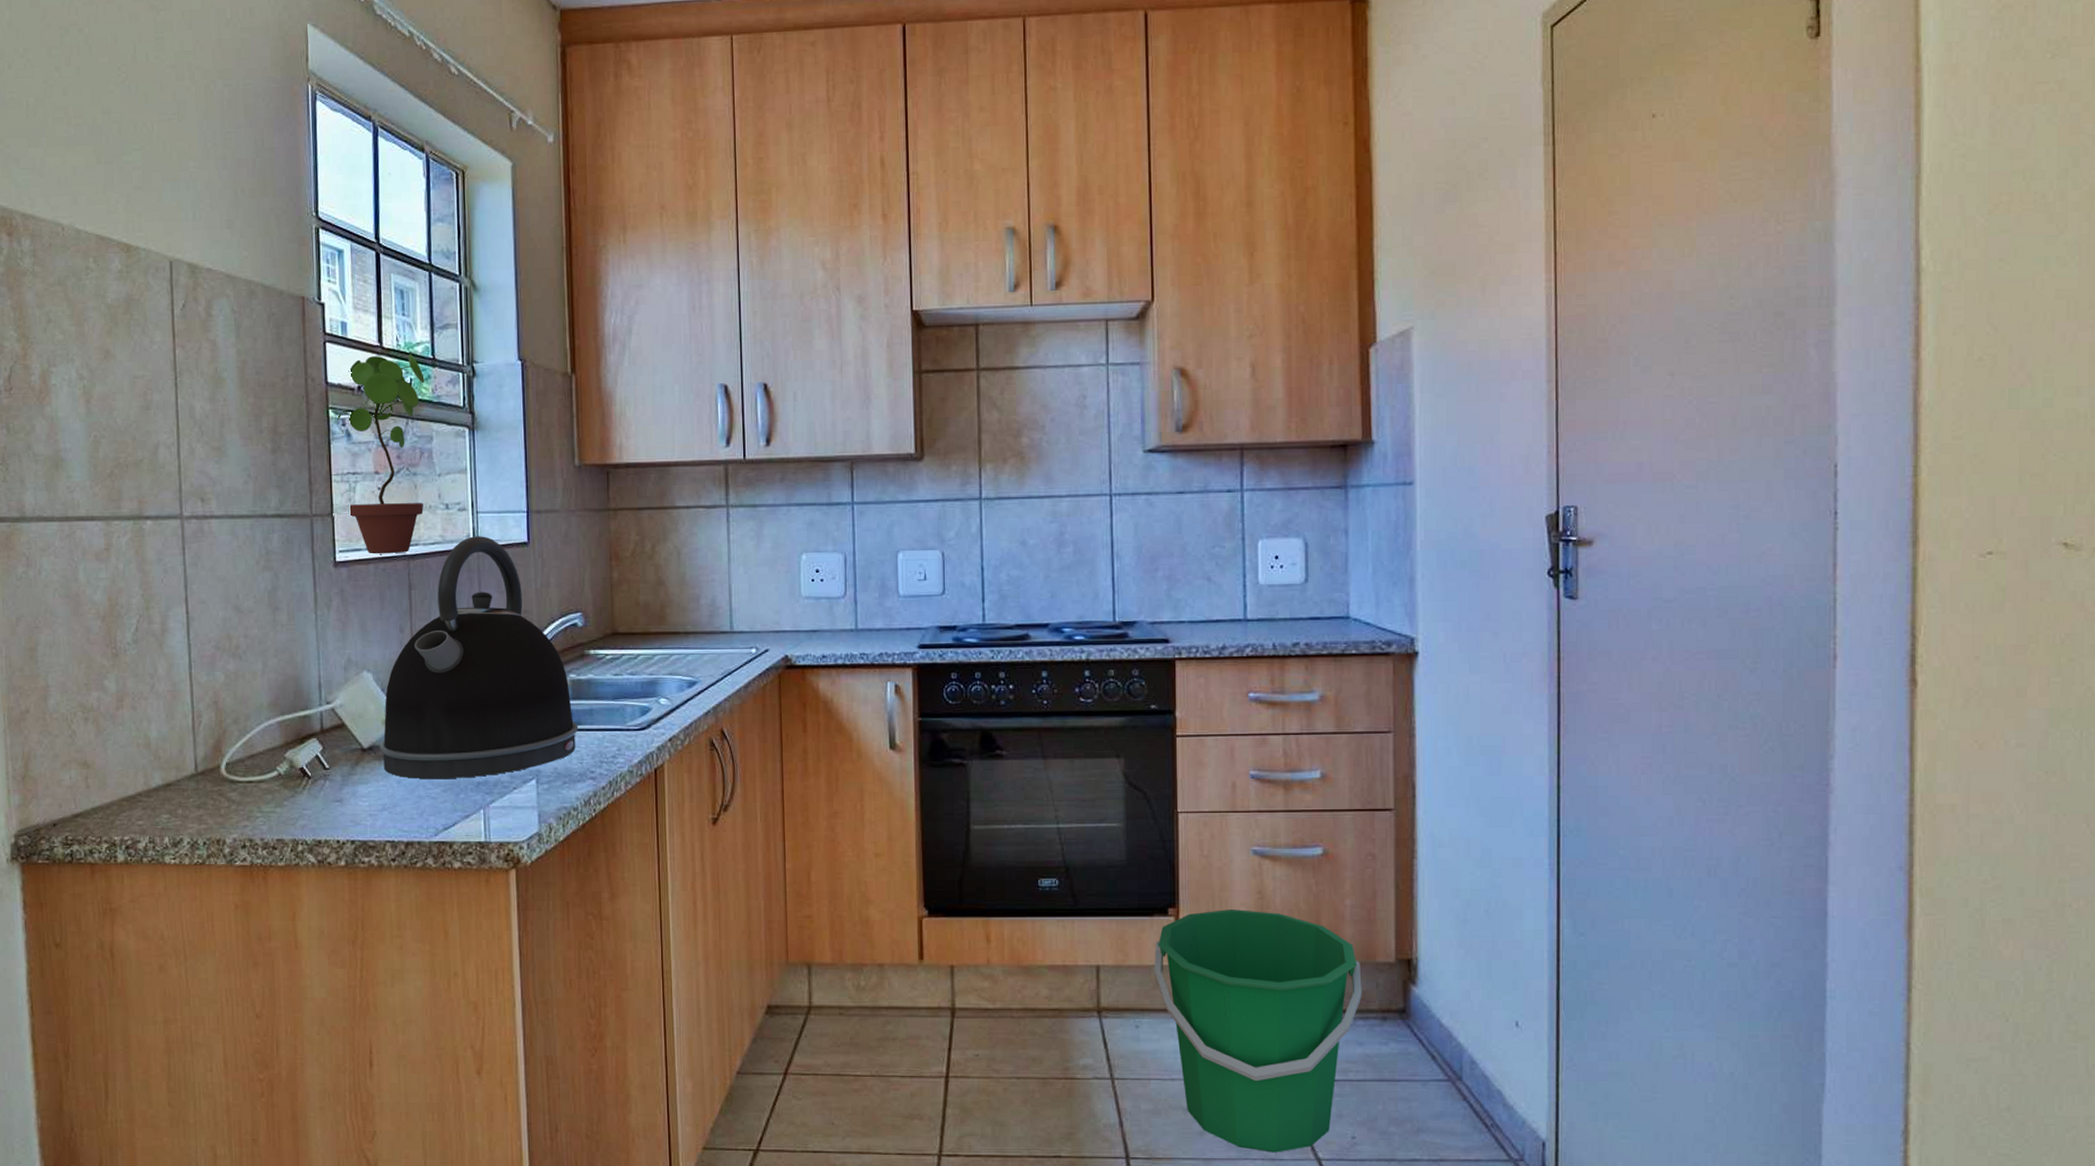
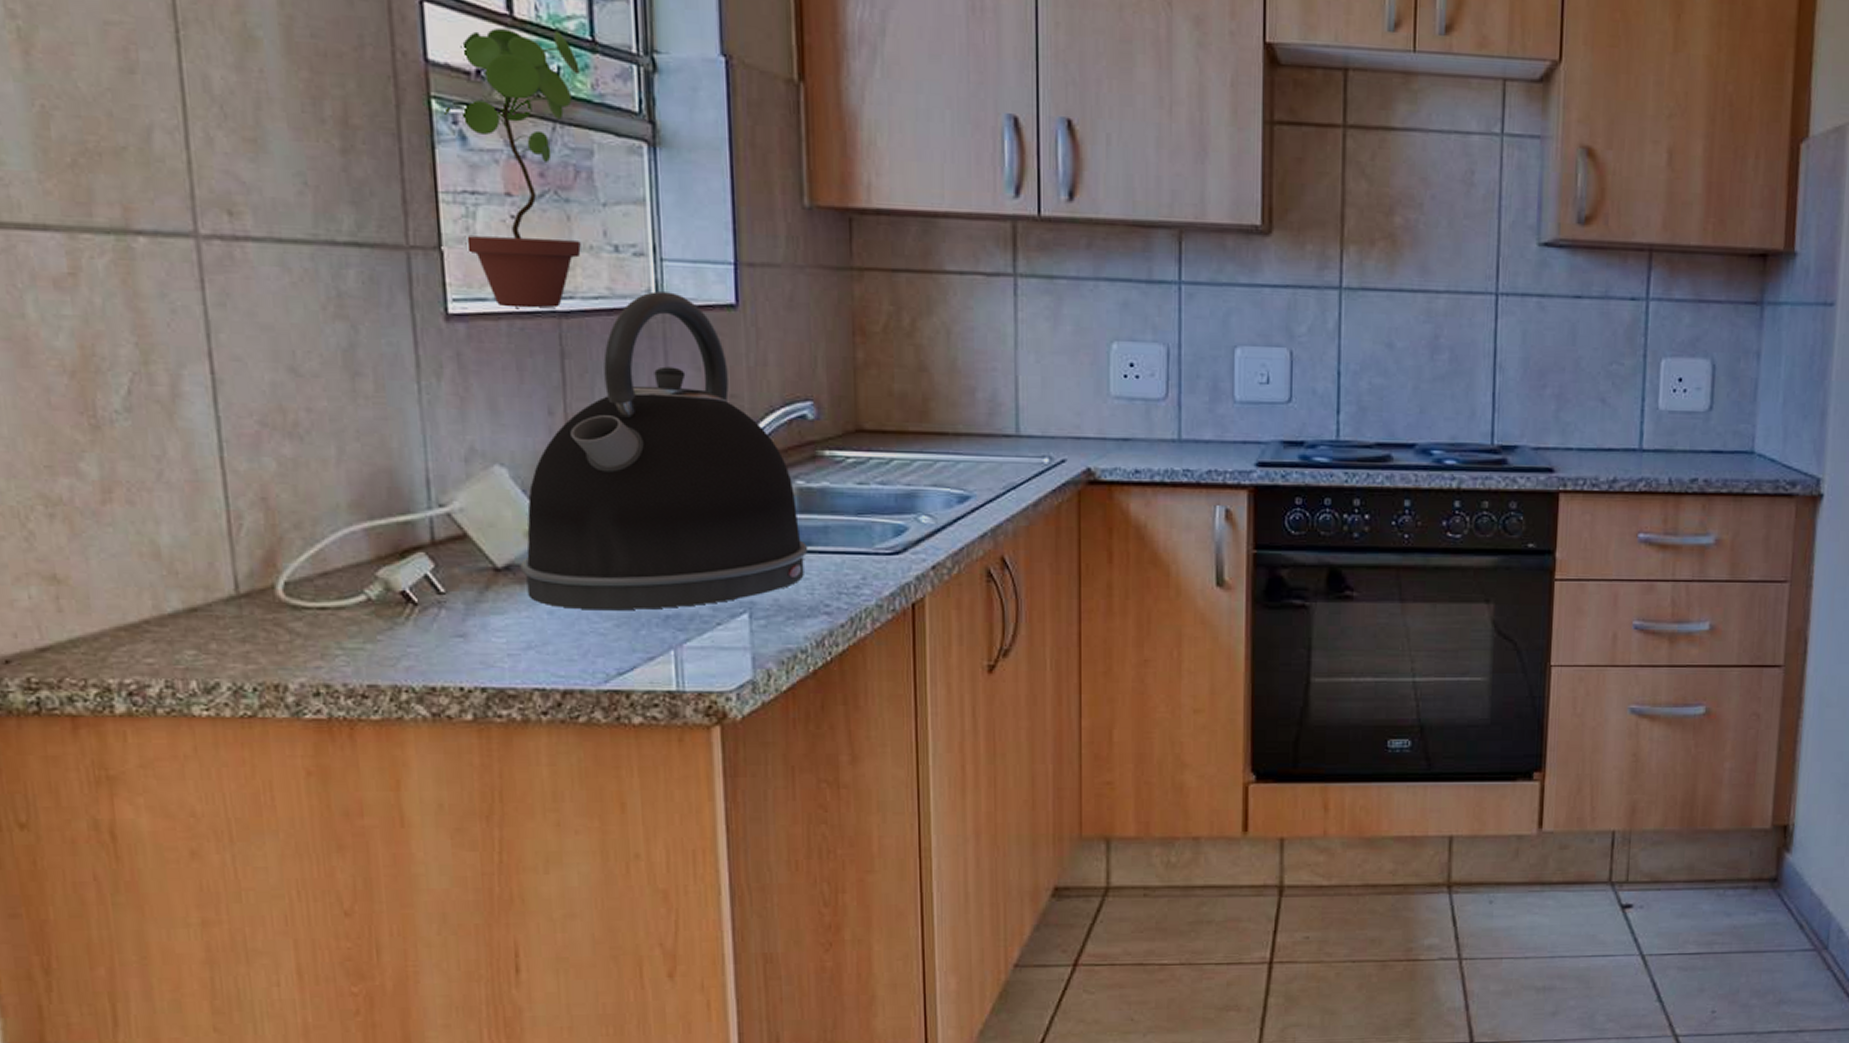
bucket: present [1154,910,1362,1153] -> none [1513,773,1735,1031]

